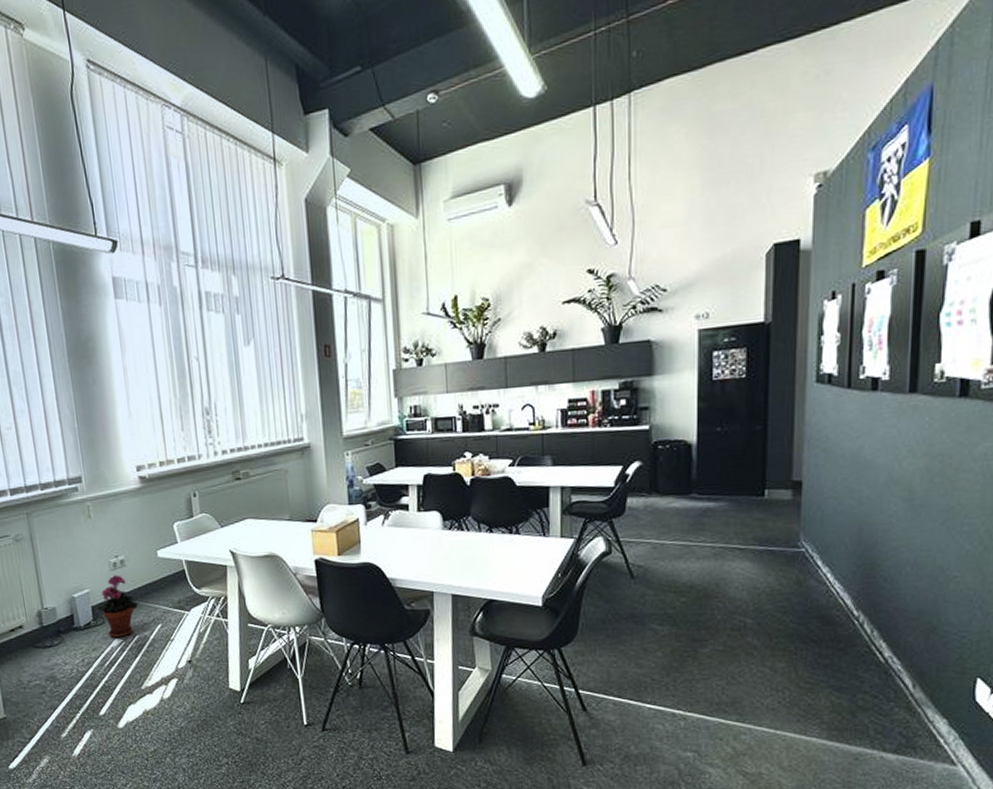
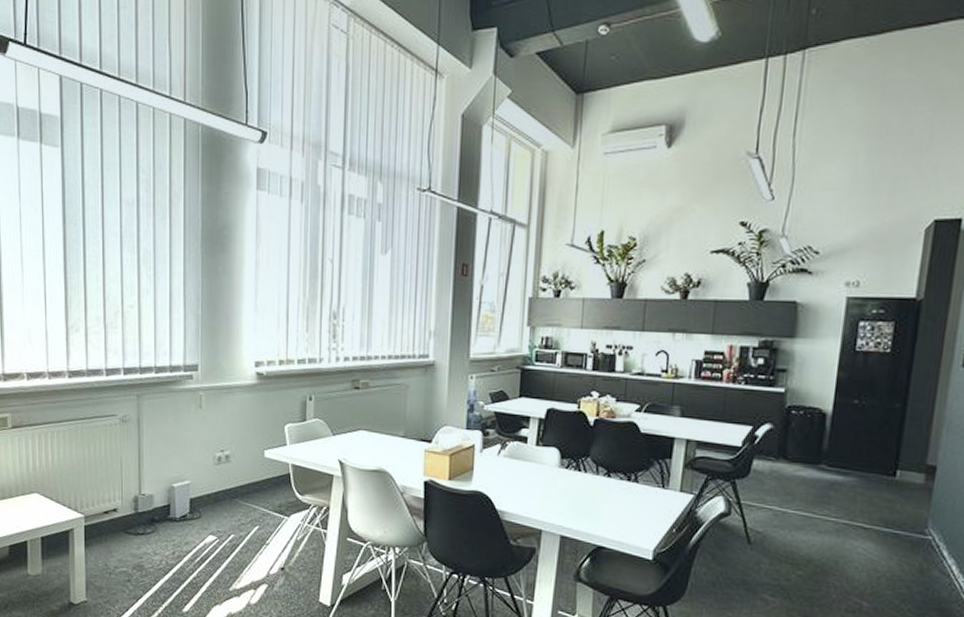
potted plant: present [97,575,138,638] -> none [195,469,238,535]

